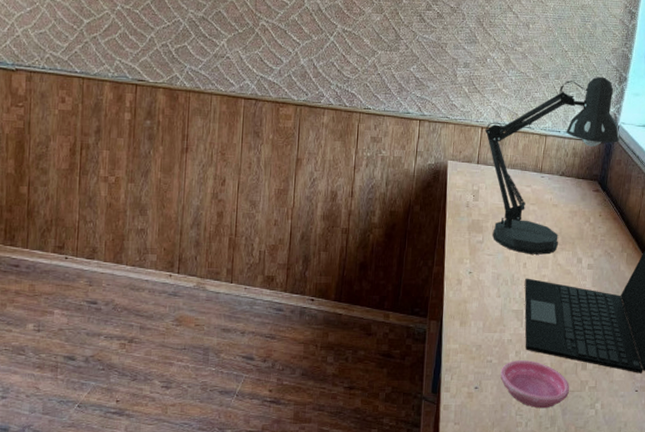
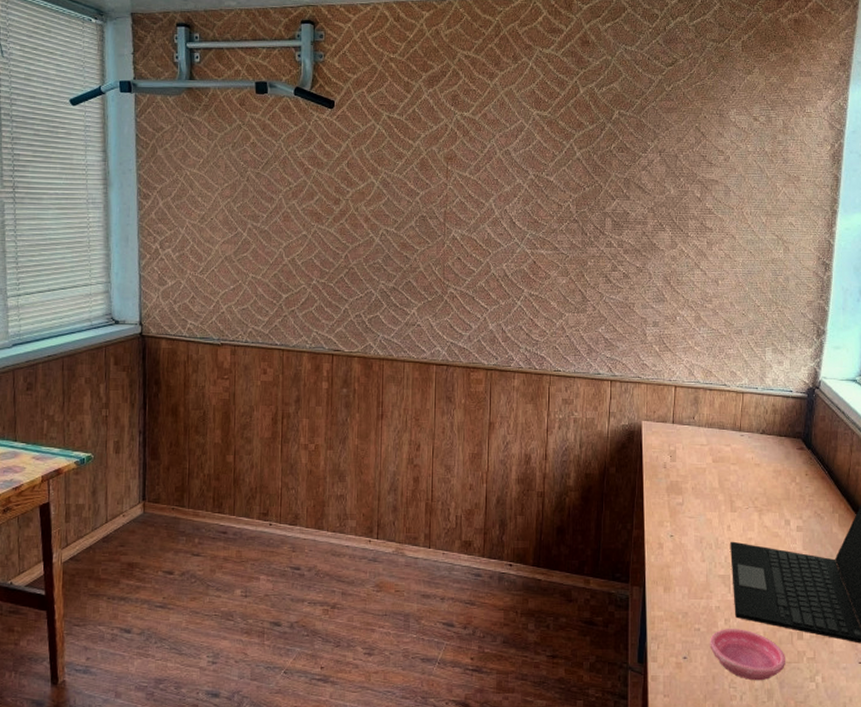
desk lamp: present [485,76,620,255] -> none [679,330,822,516]

